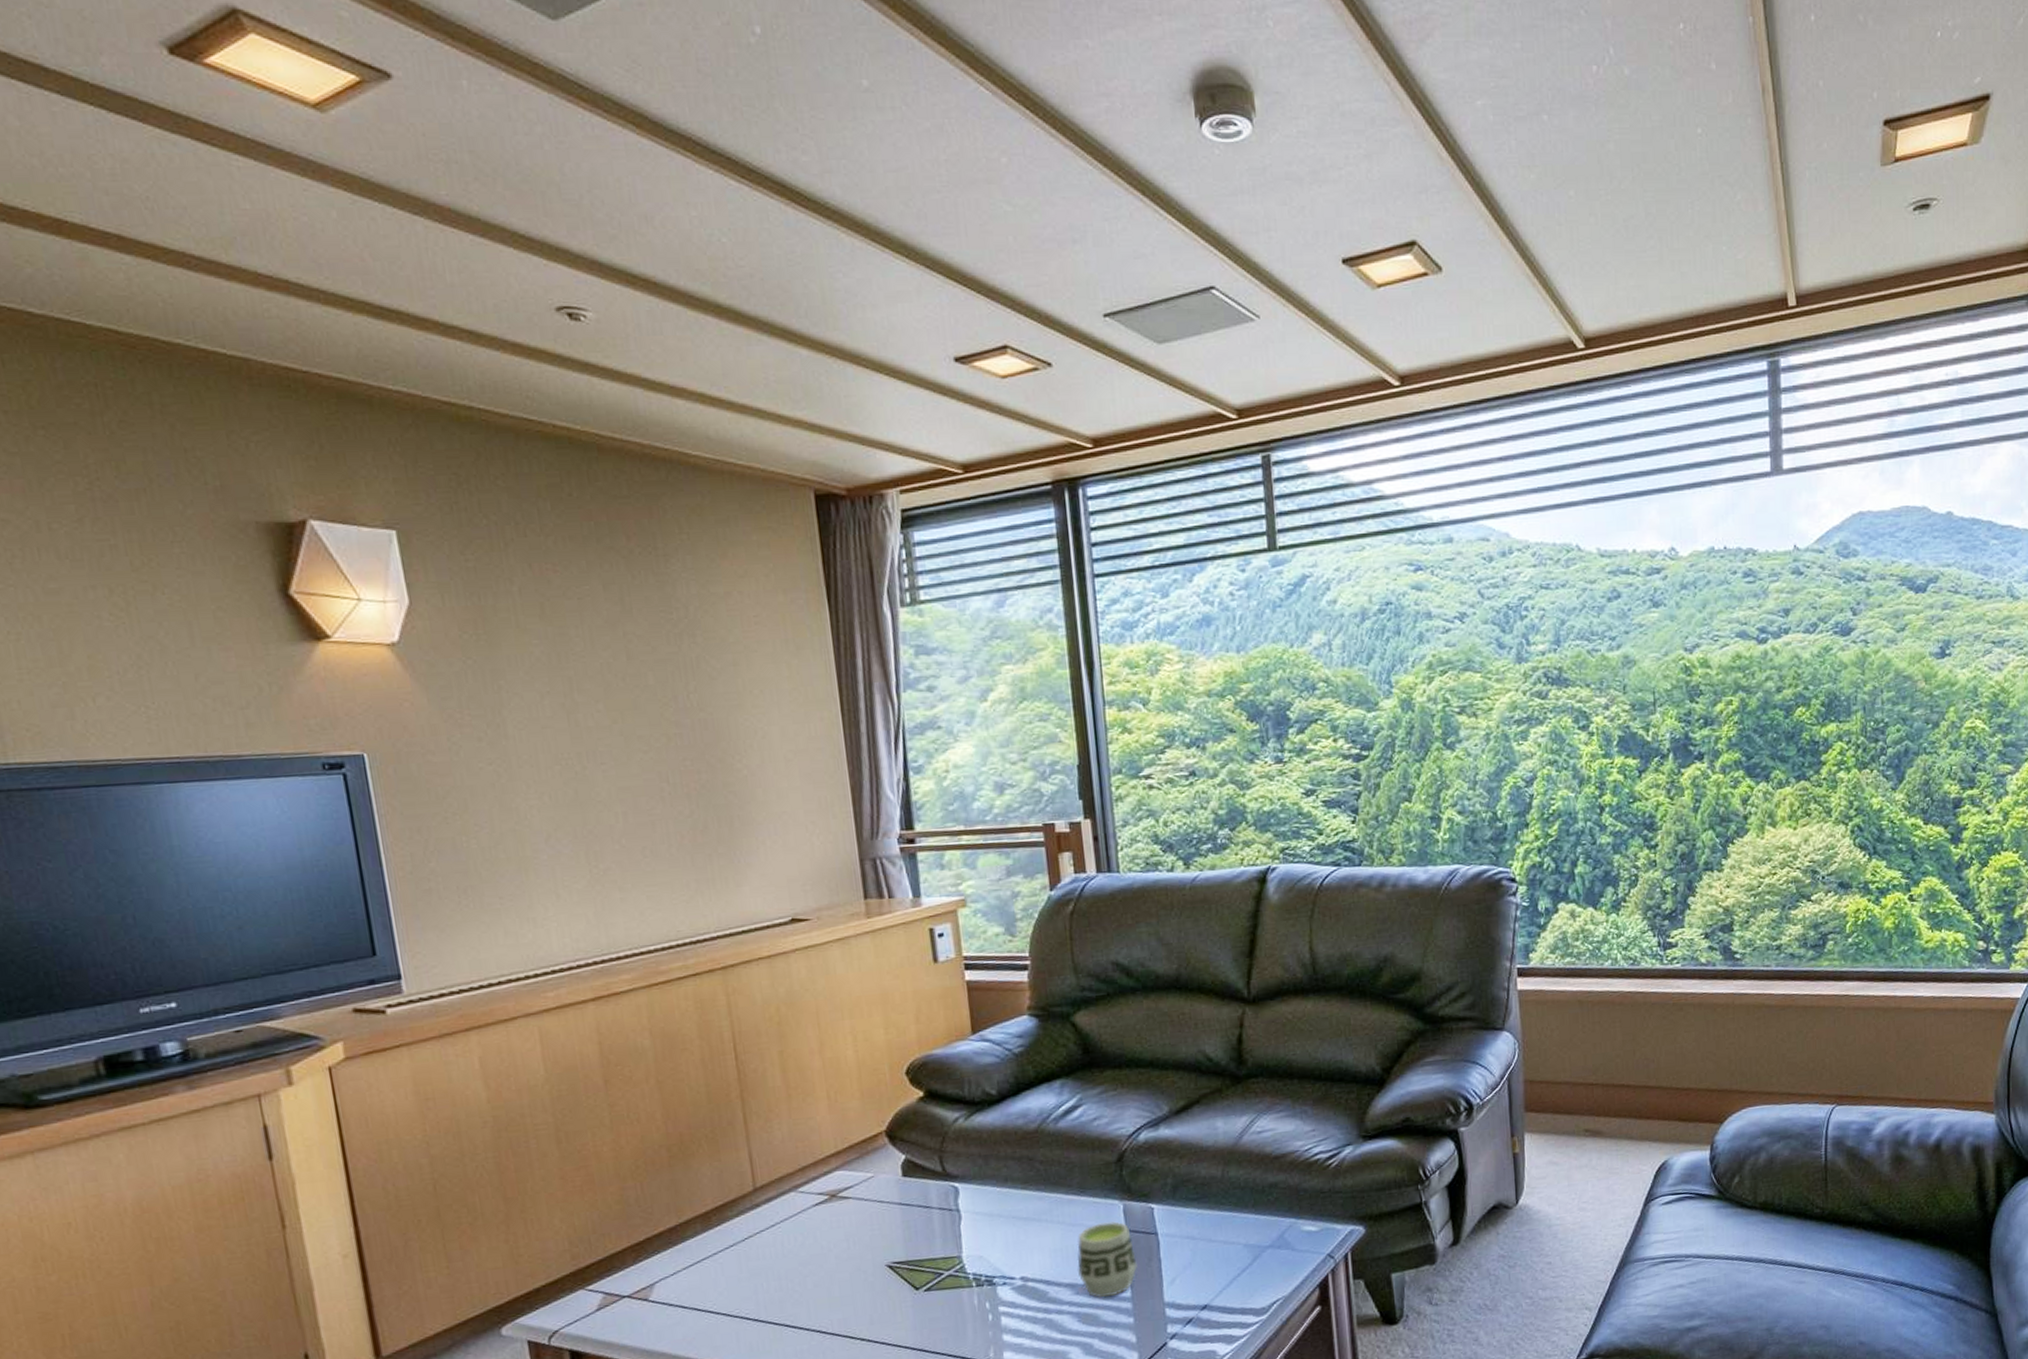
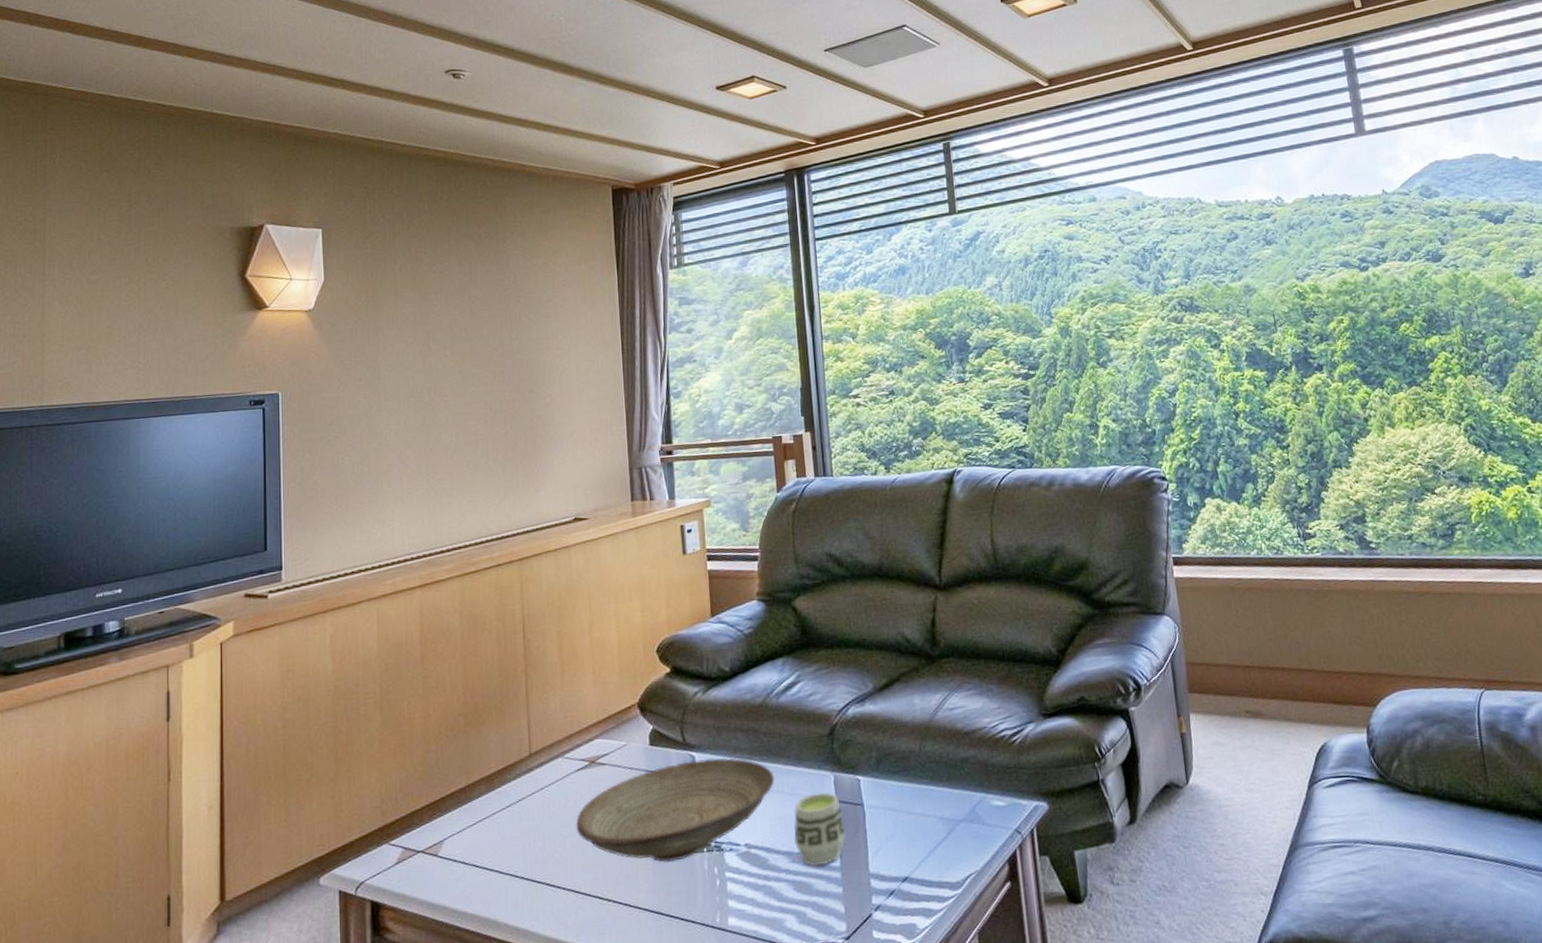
decorative bowl: none [817,1187,1054,1300] -> present [575,757,775,863]

